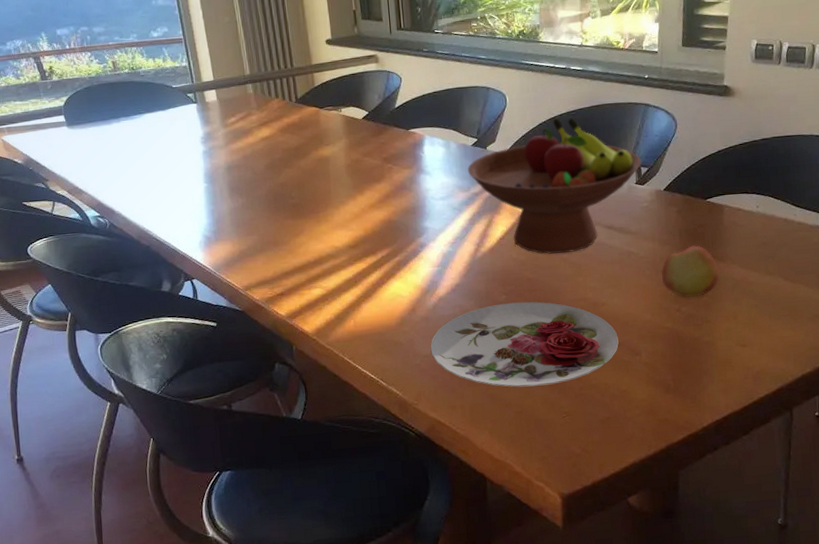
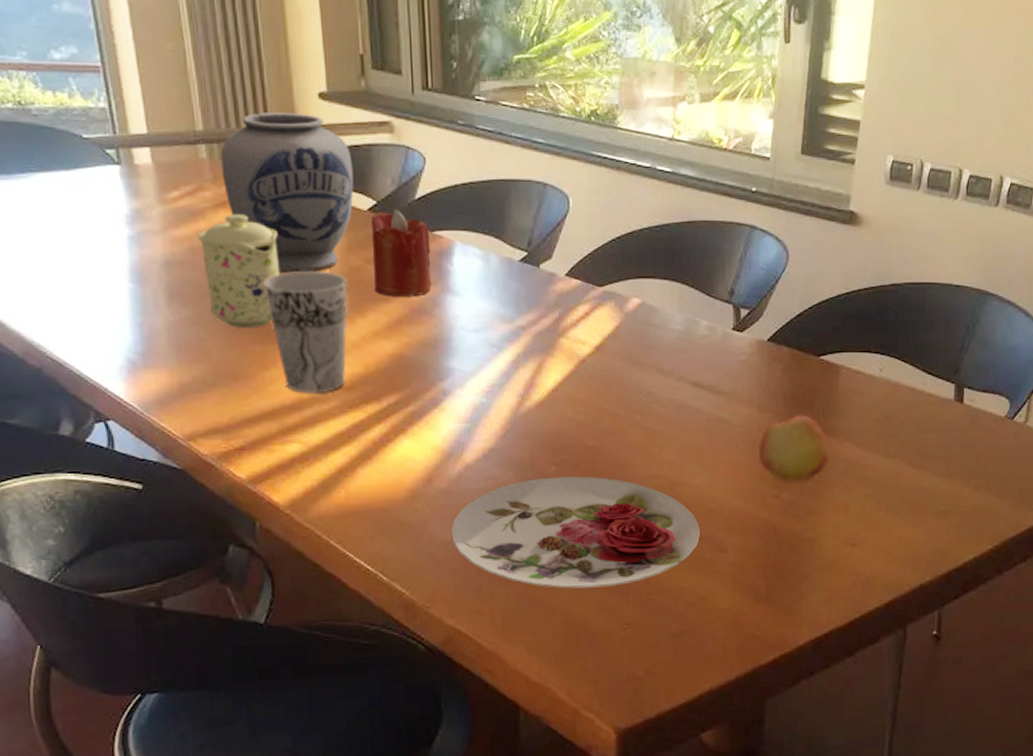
mug: none [248,129,304,209] -> present [197,213,280,327]
vase: none [262,55,352,168] -> present [220,112,354,273]
cup: none [293,164,352,253] -> present [263,271,348,394]
candle: none [365,116,410,179] -> present [370,209,432,297]
fruit bowl: present [467,117,642,255] -> none [512,234,742,416]

